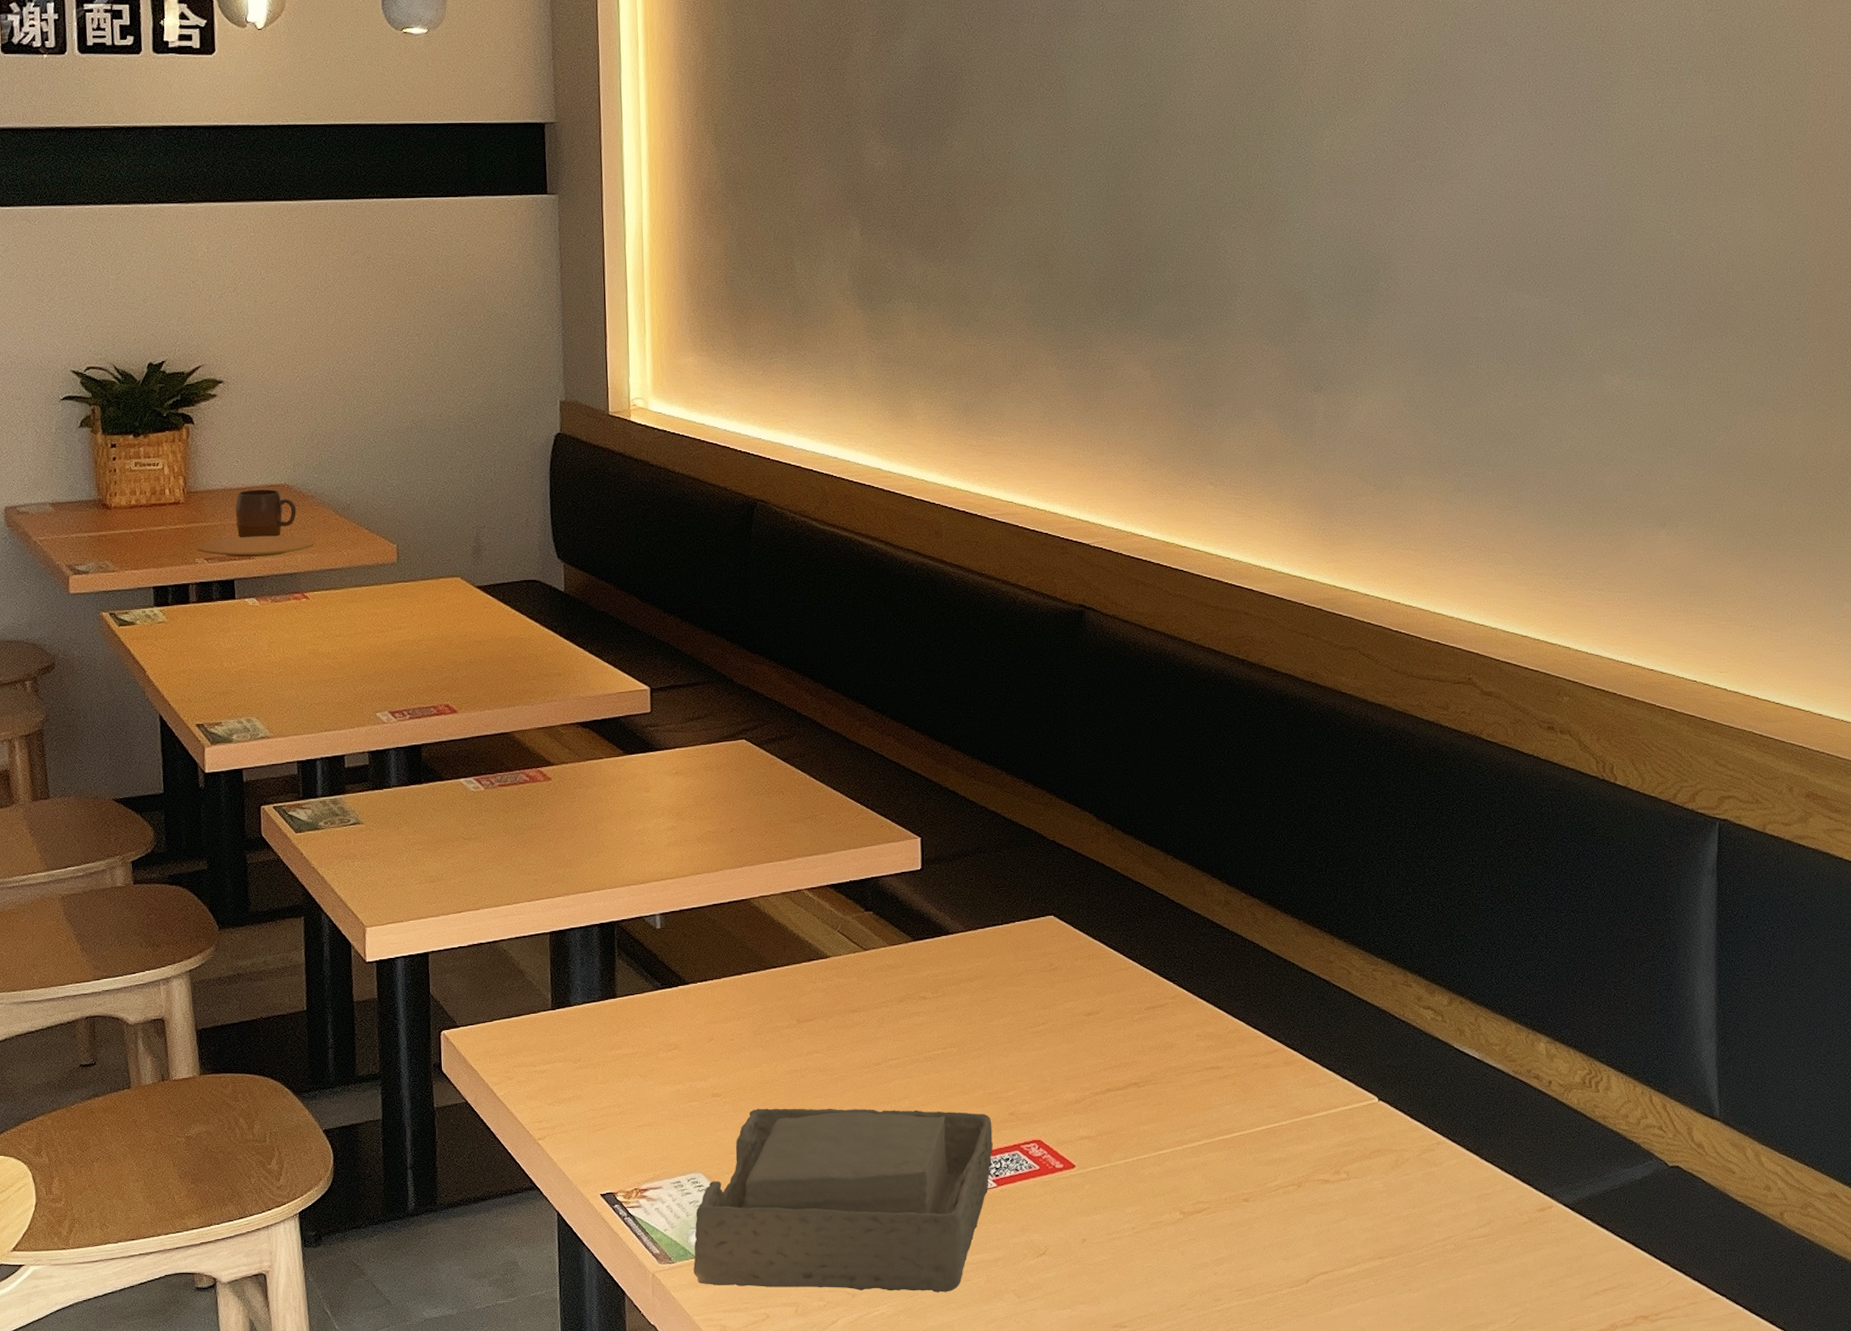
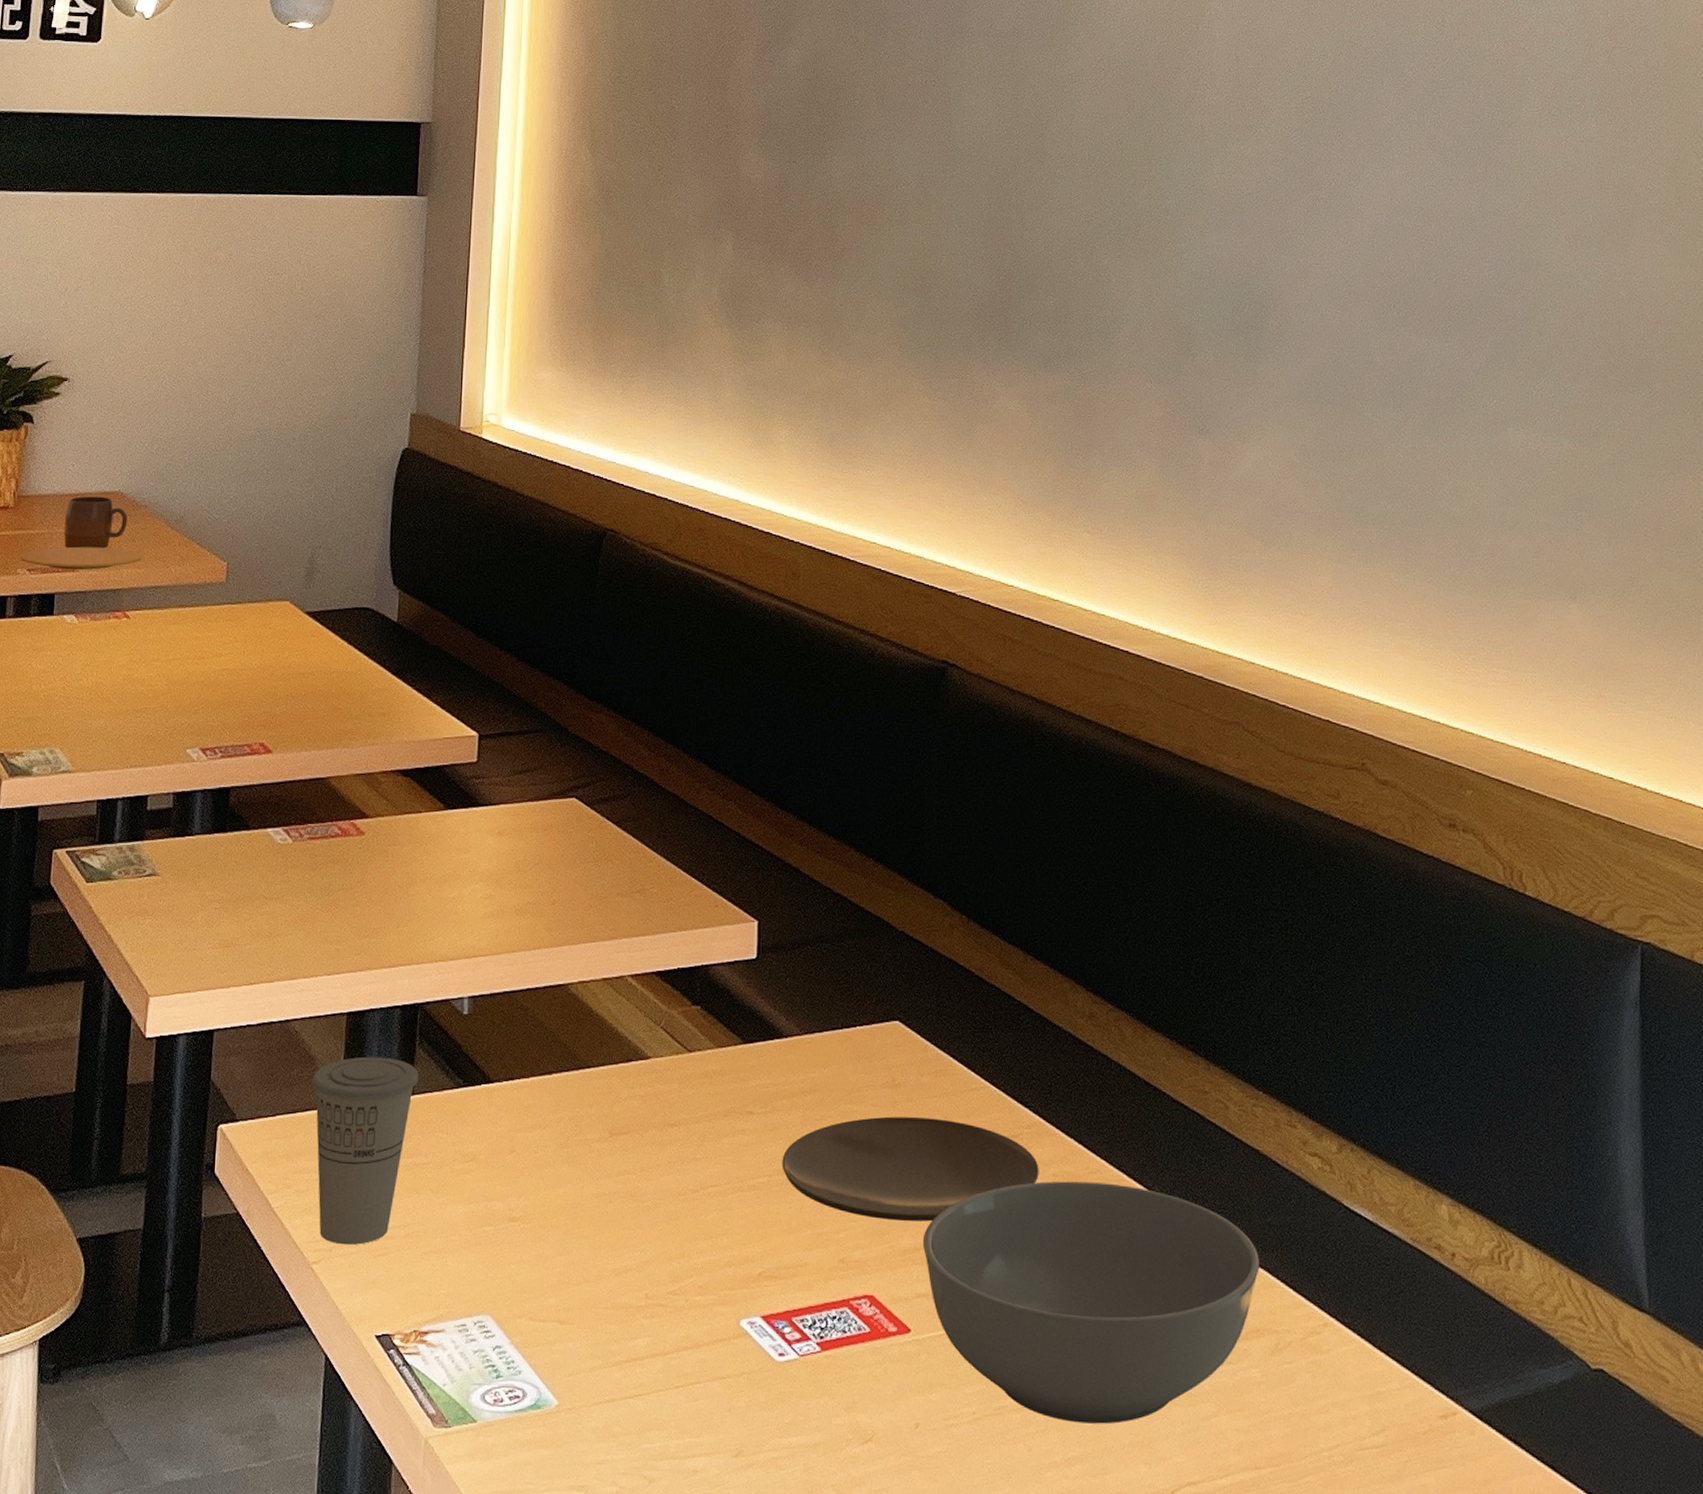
cup: none [522,968,621,1124] -> present [311,1056,419,1246]
napkin holder: present [693,1108,993,1292] -> none [472,1238,819,1483]
plate: none [954,995,1184,1079] -> present [782,1116,1039,1222]
bowl: none [1082,1040,1380,1231] -> present [922,1181,1259,1424]

